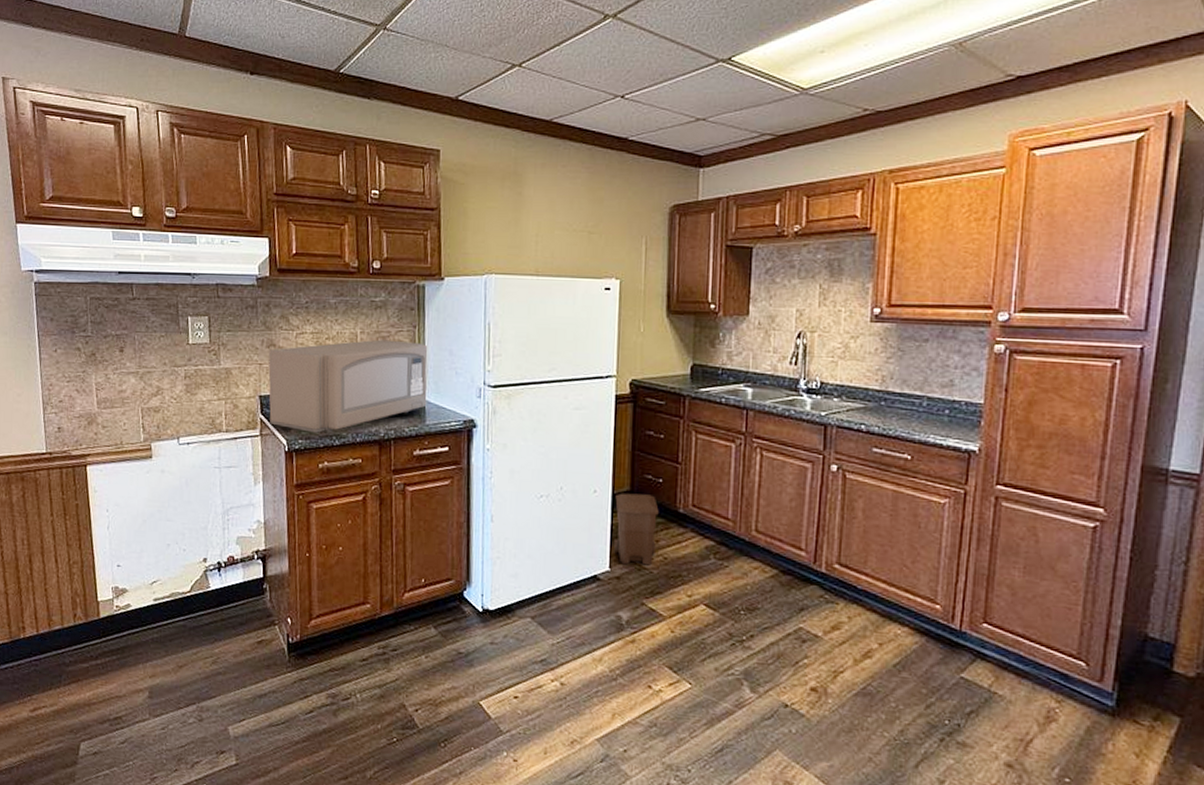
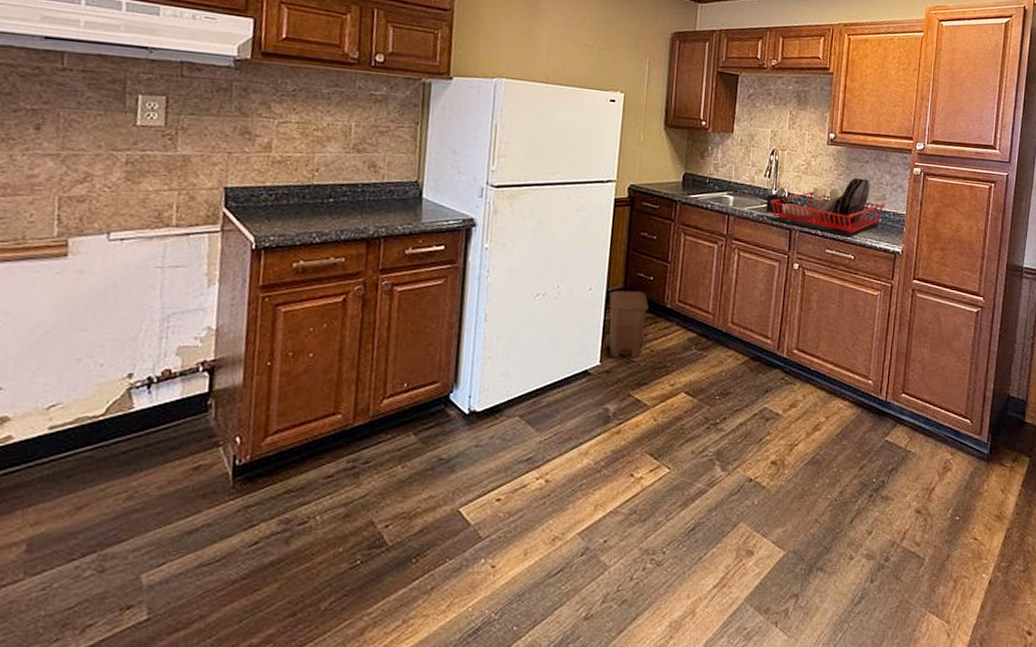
microwave: present [268,339,428,434] -> none [235,133,430,231]
dish rack: none [793,360,954,434] -> present [766,177,885,238]

